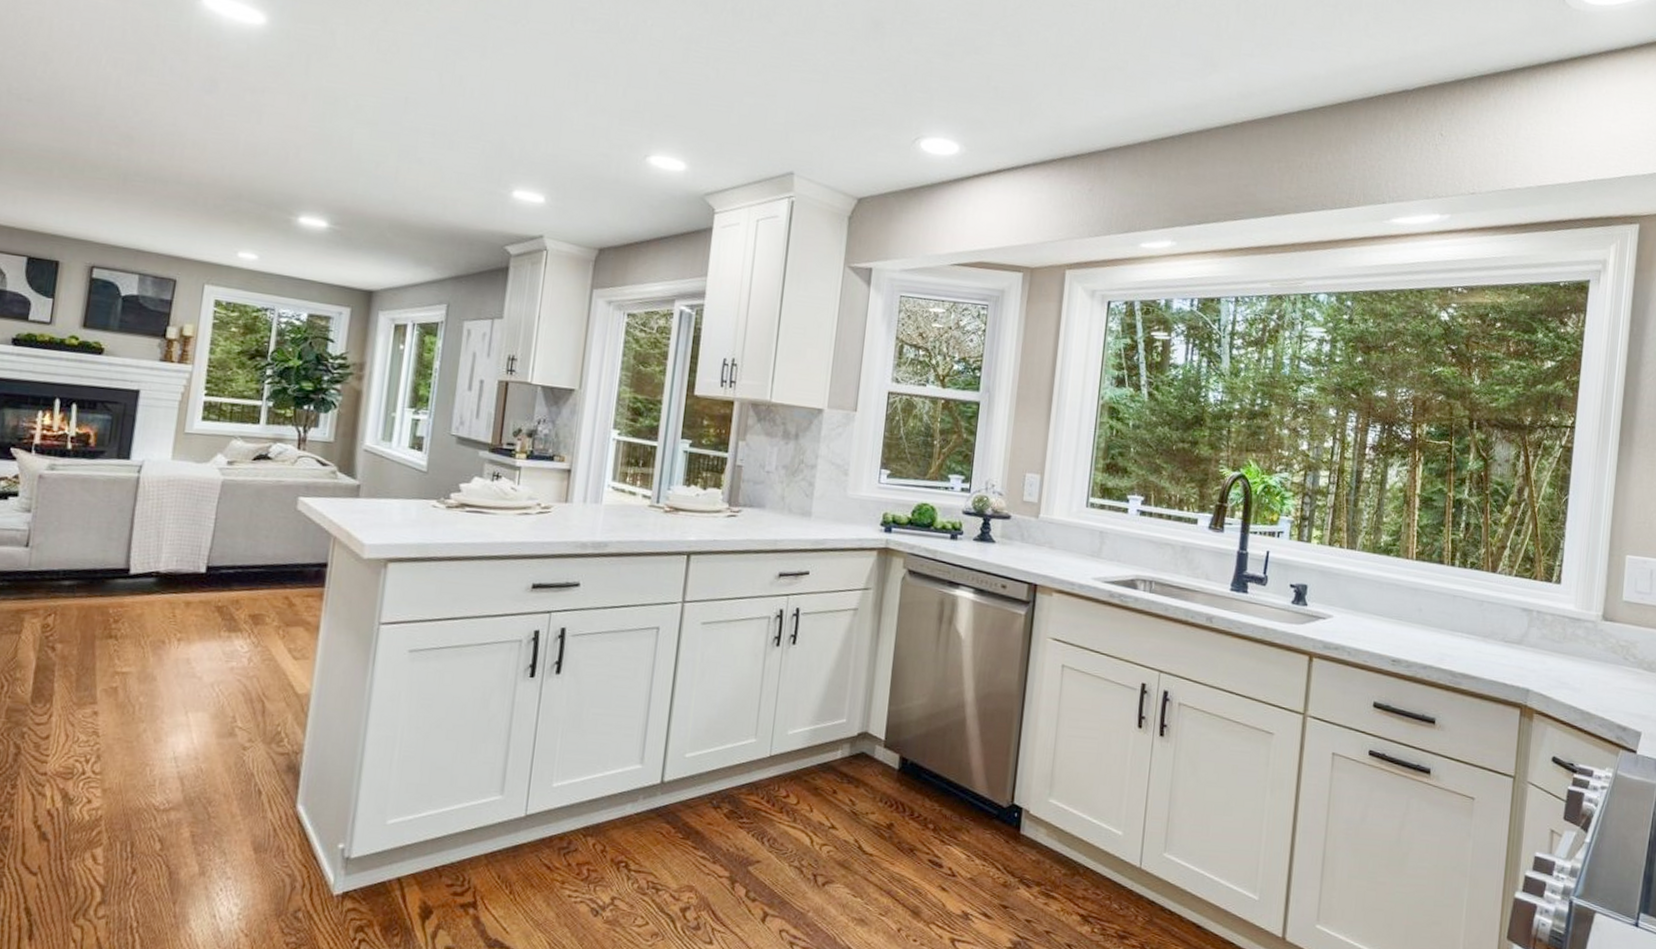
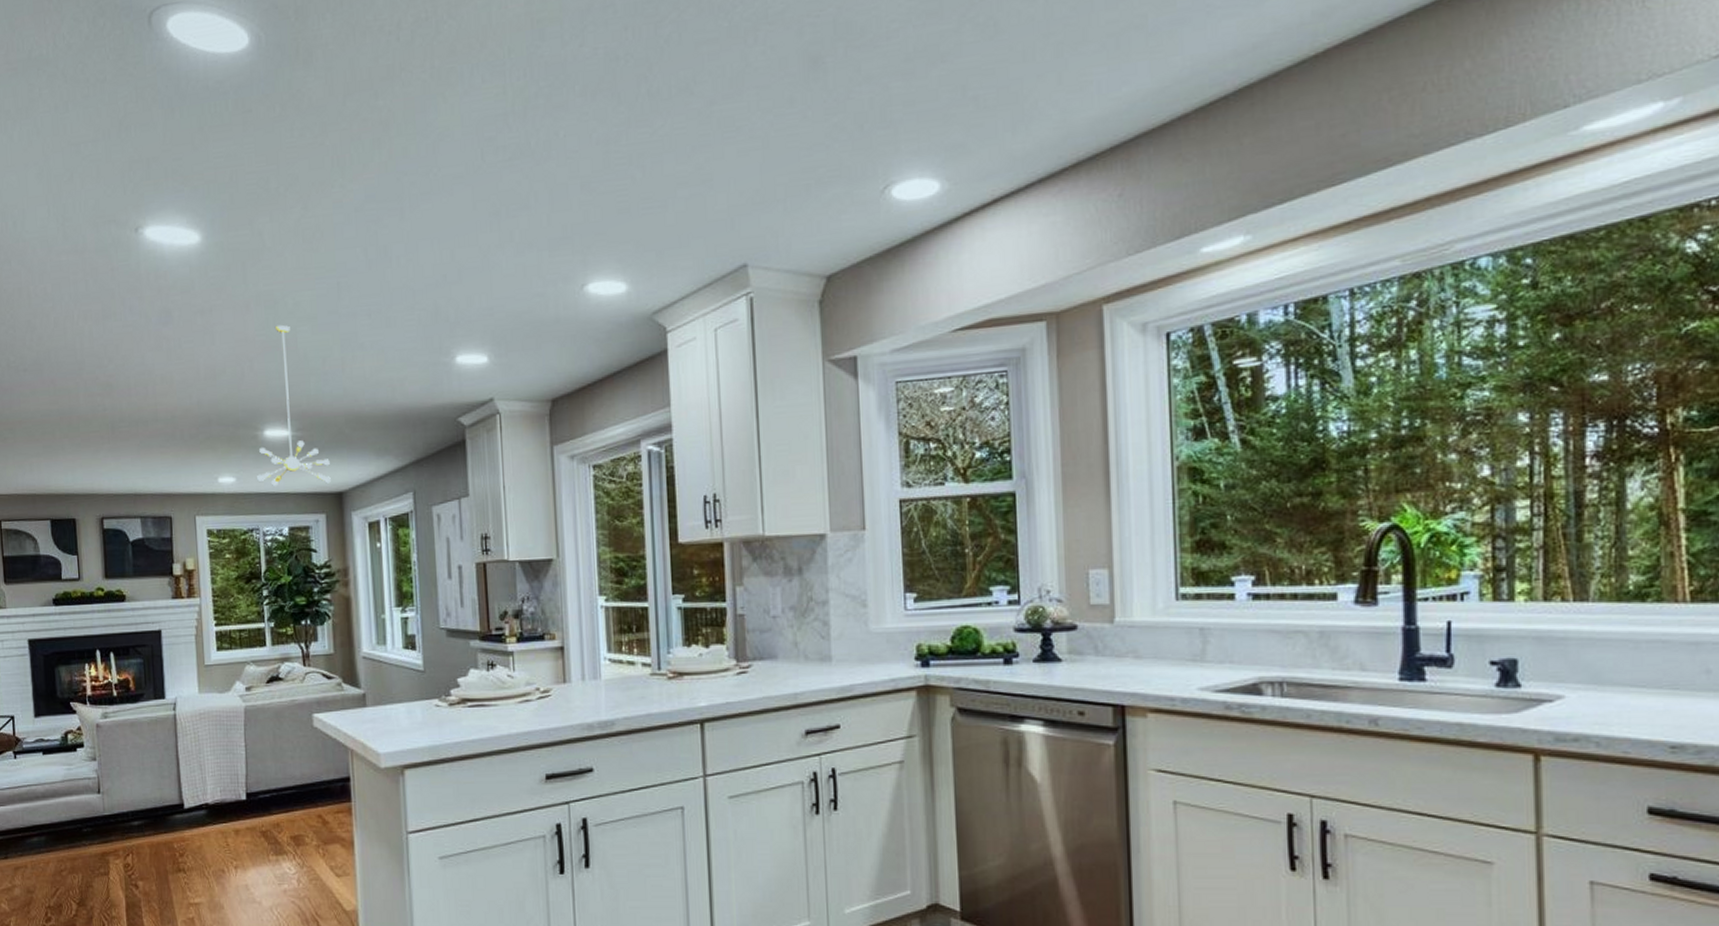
chandelier: none [282,121,365,280] -> present [257,324,331,486]

